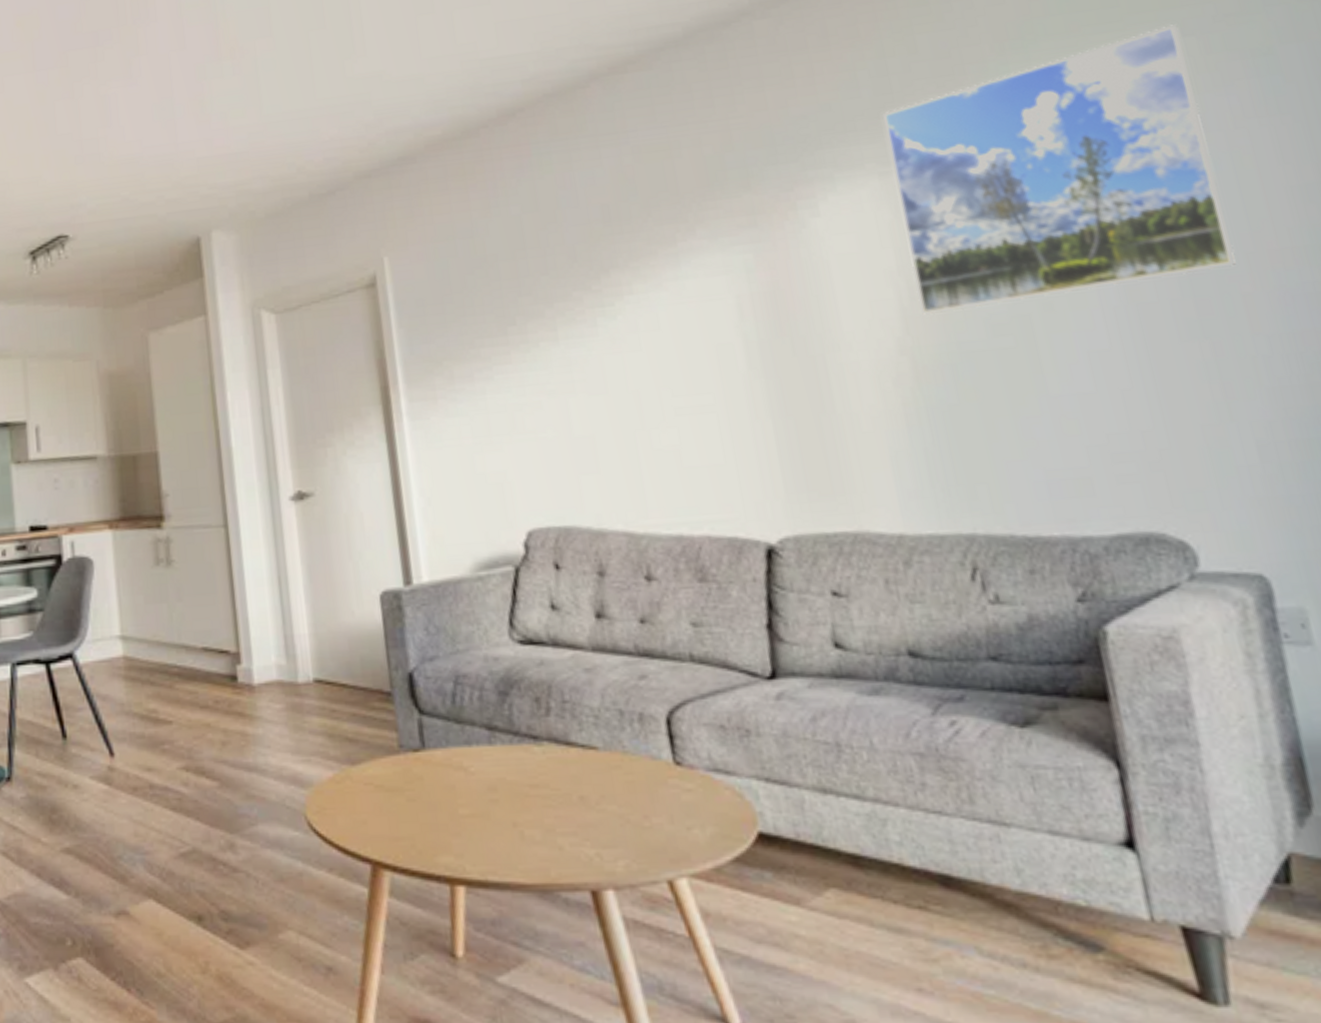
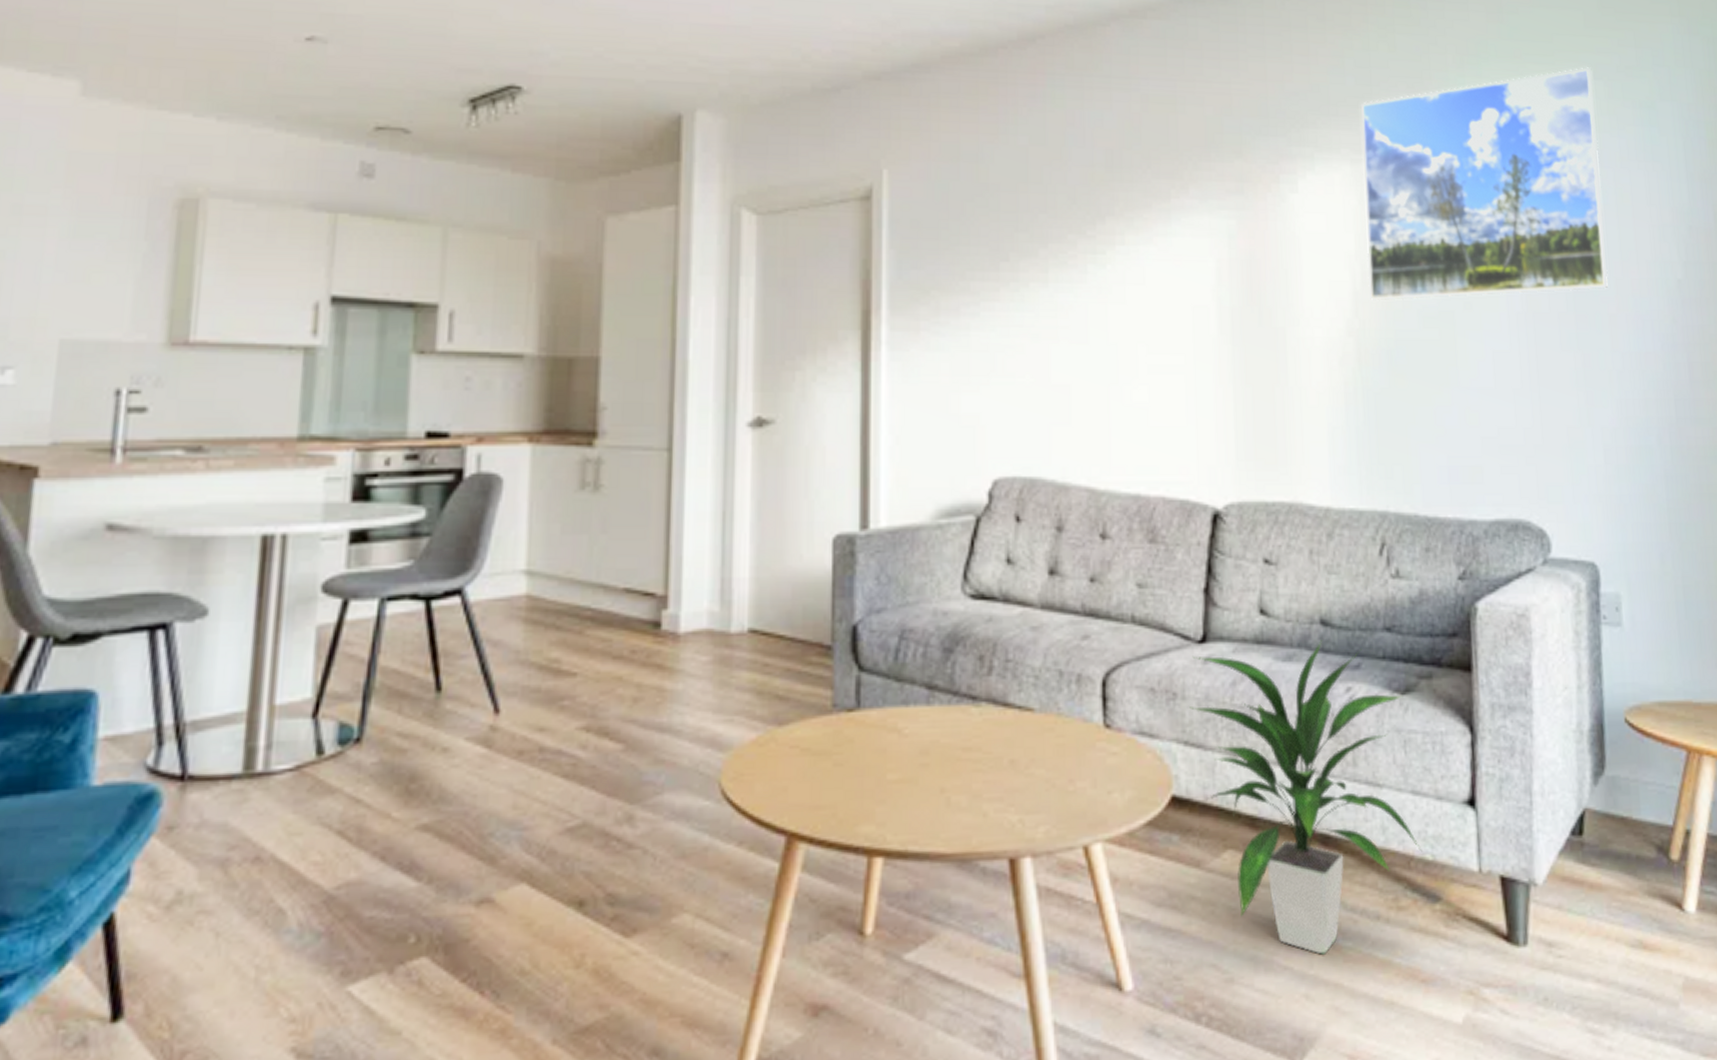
indoor plant: none [762,672,1072,1002] -> present [1189,640,1422,955]

